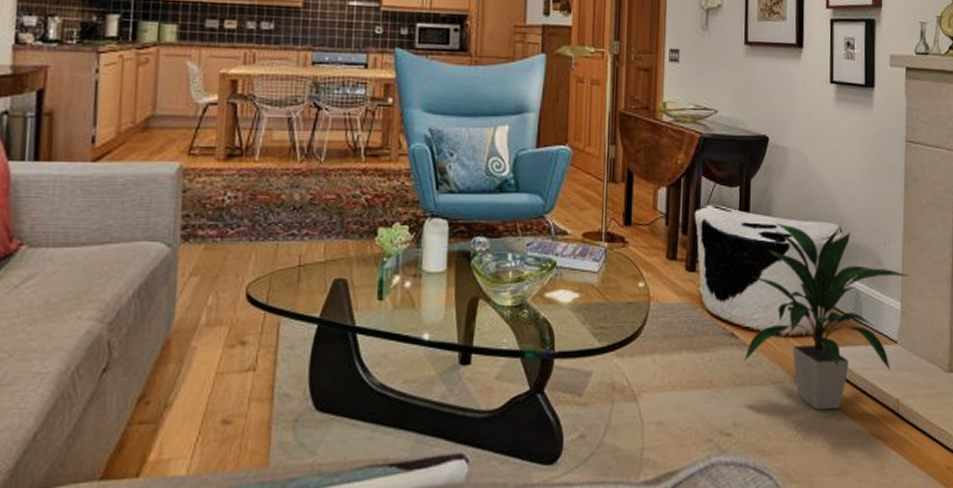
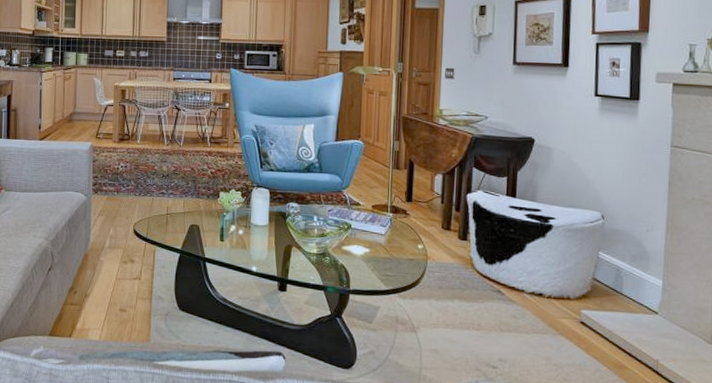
indoor plant: present [743,222,910,411] -> none [508,207,673,361]

